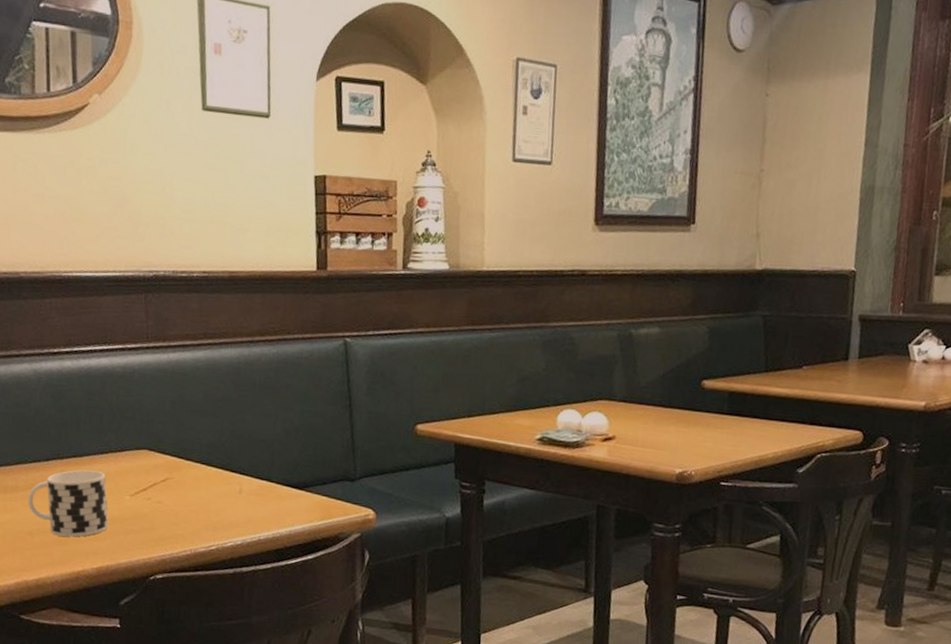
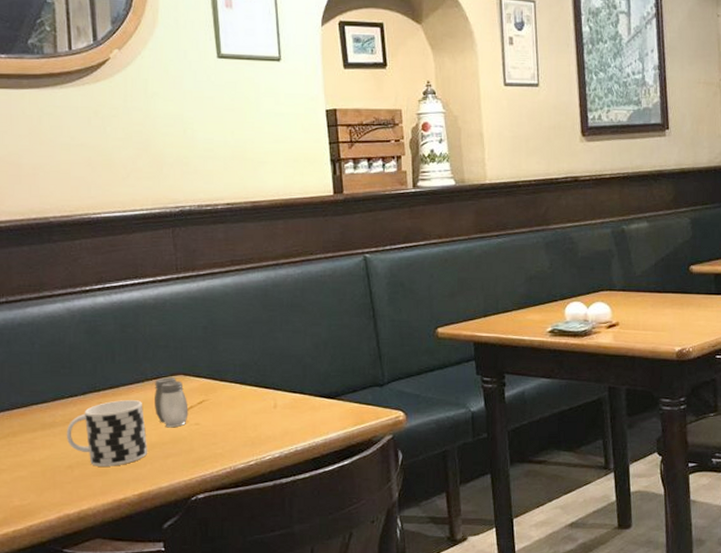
salt and pepper shaker: none [117,450,152,504] -> present [155,377,189,428]

